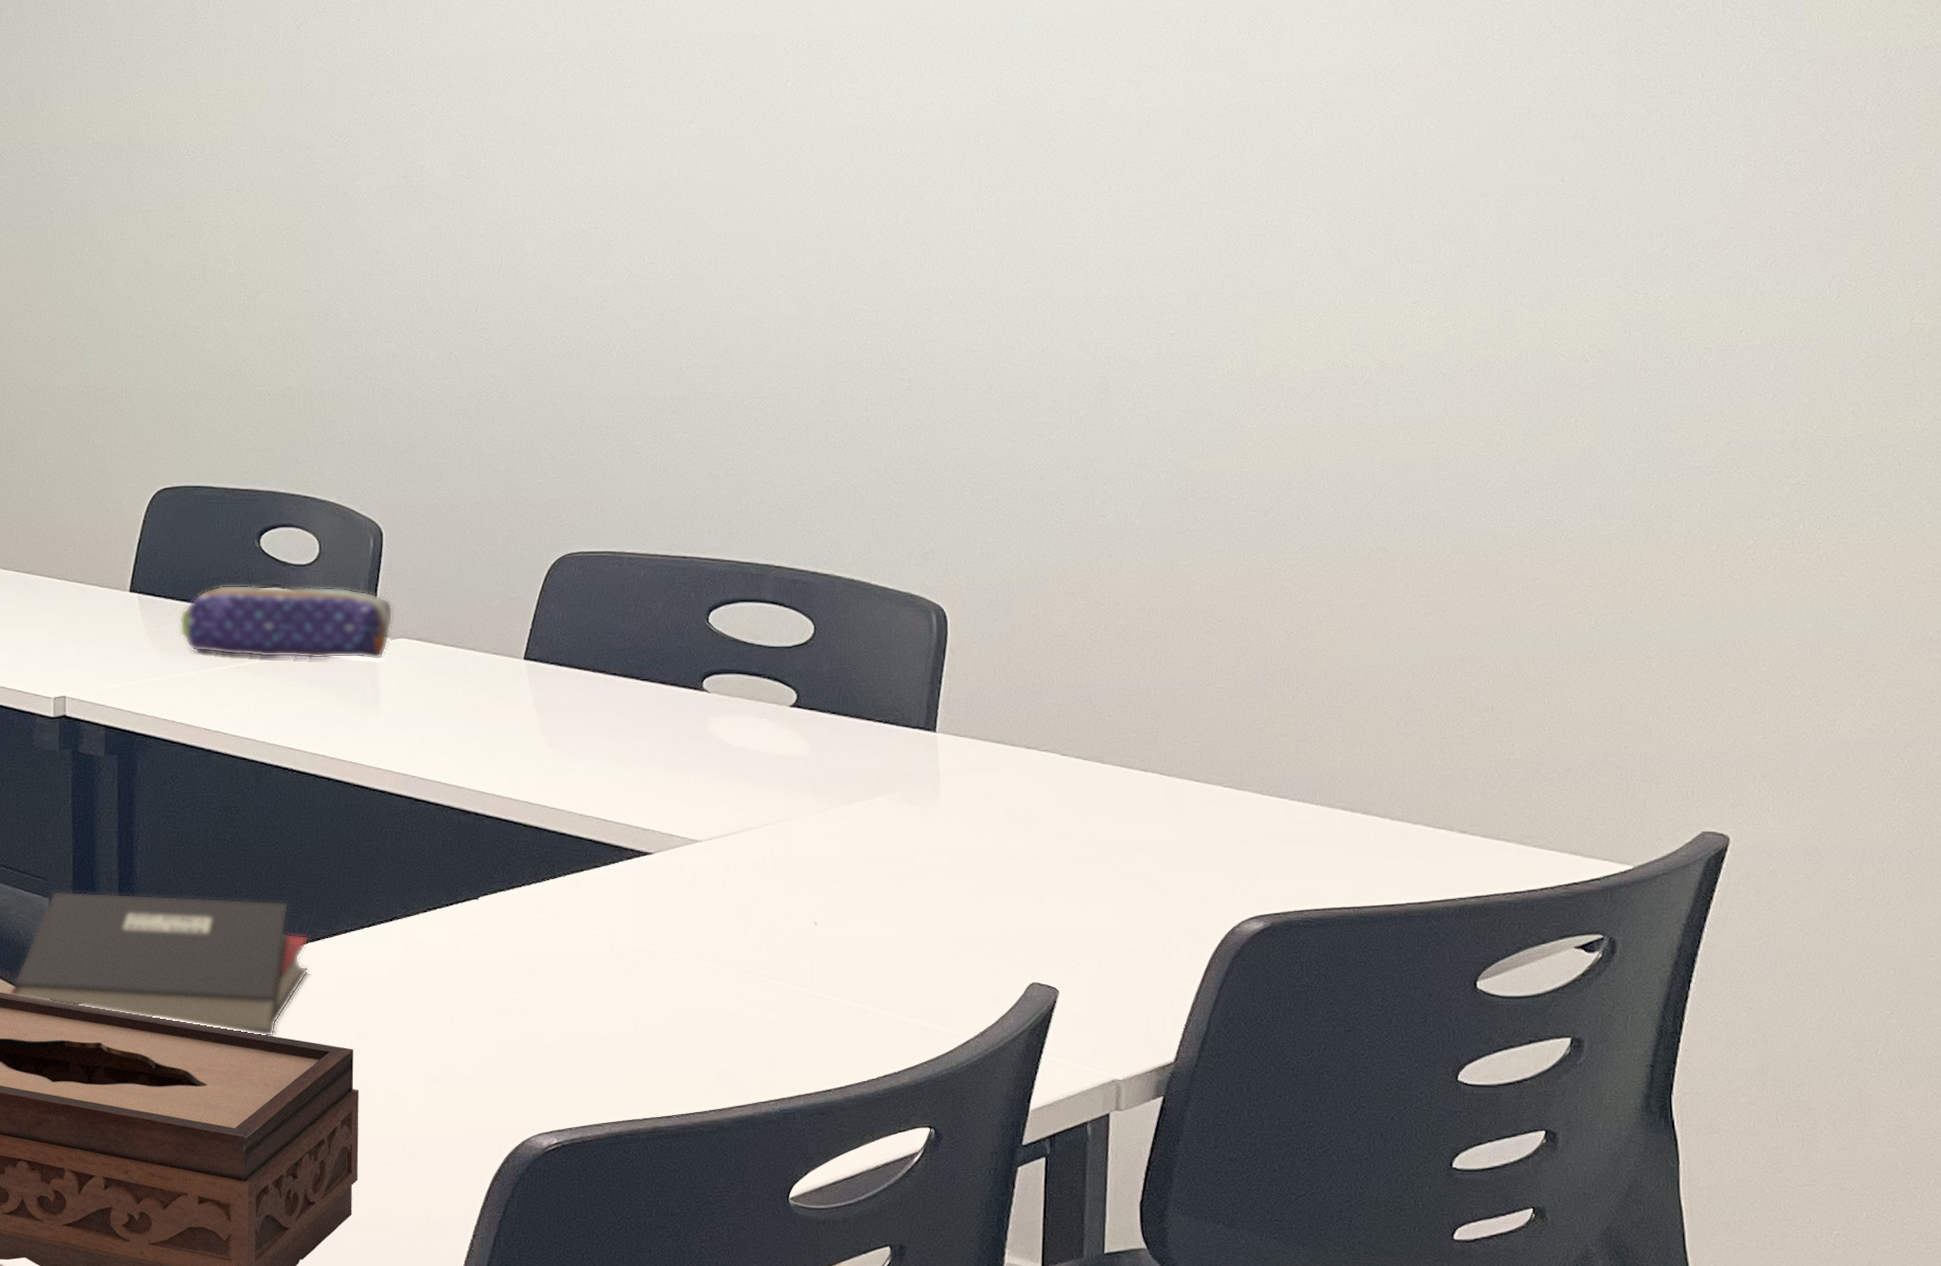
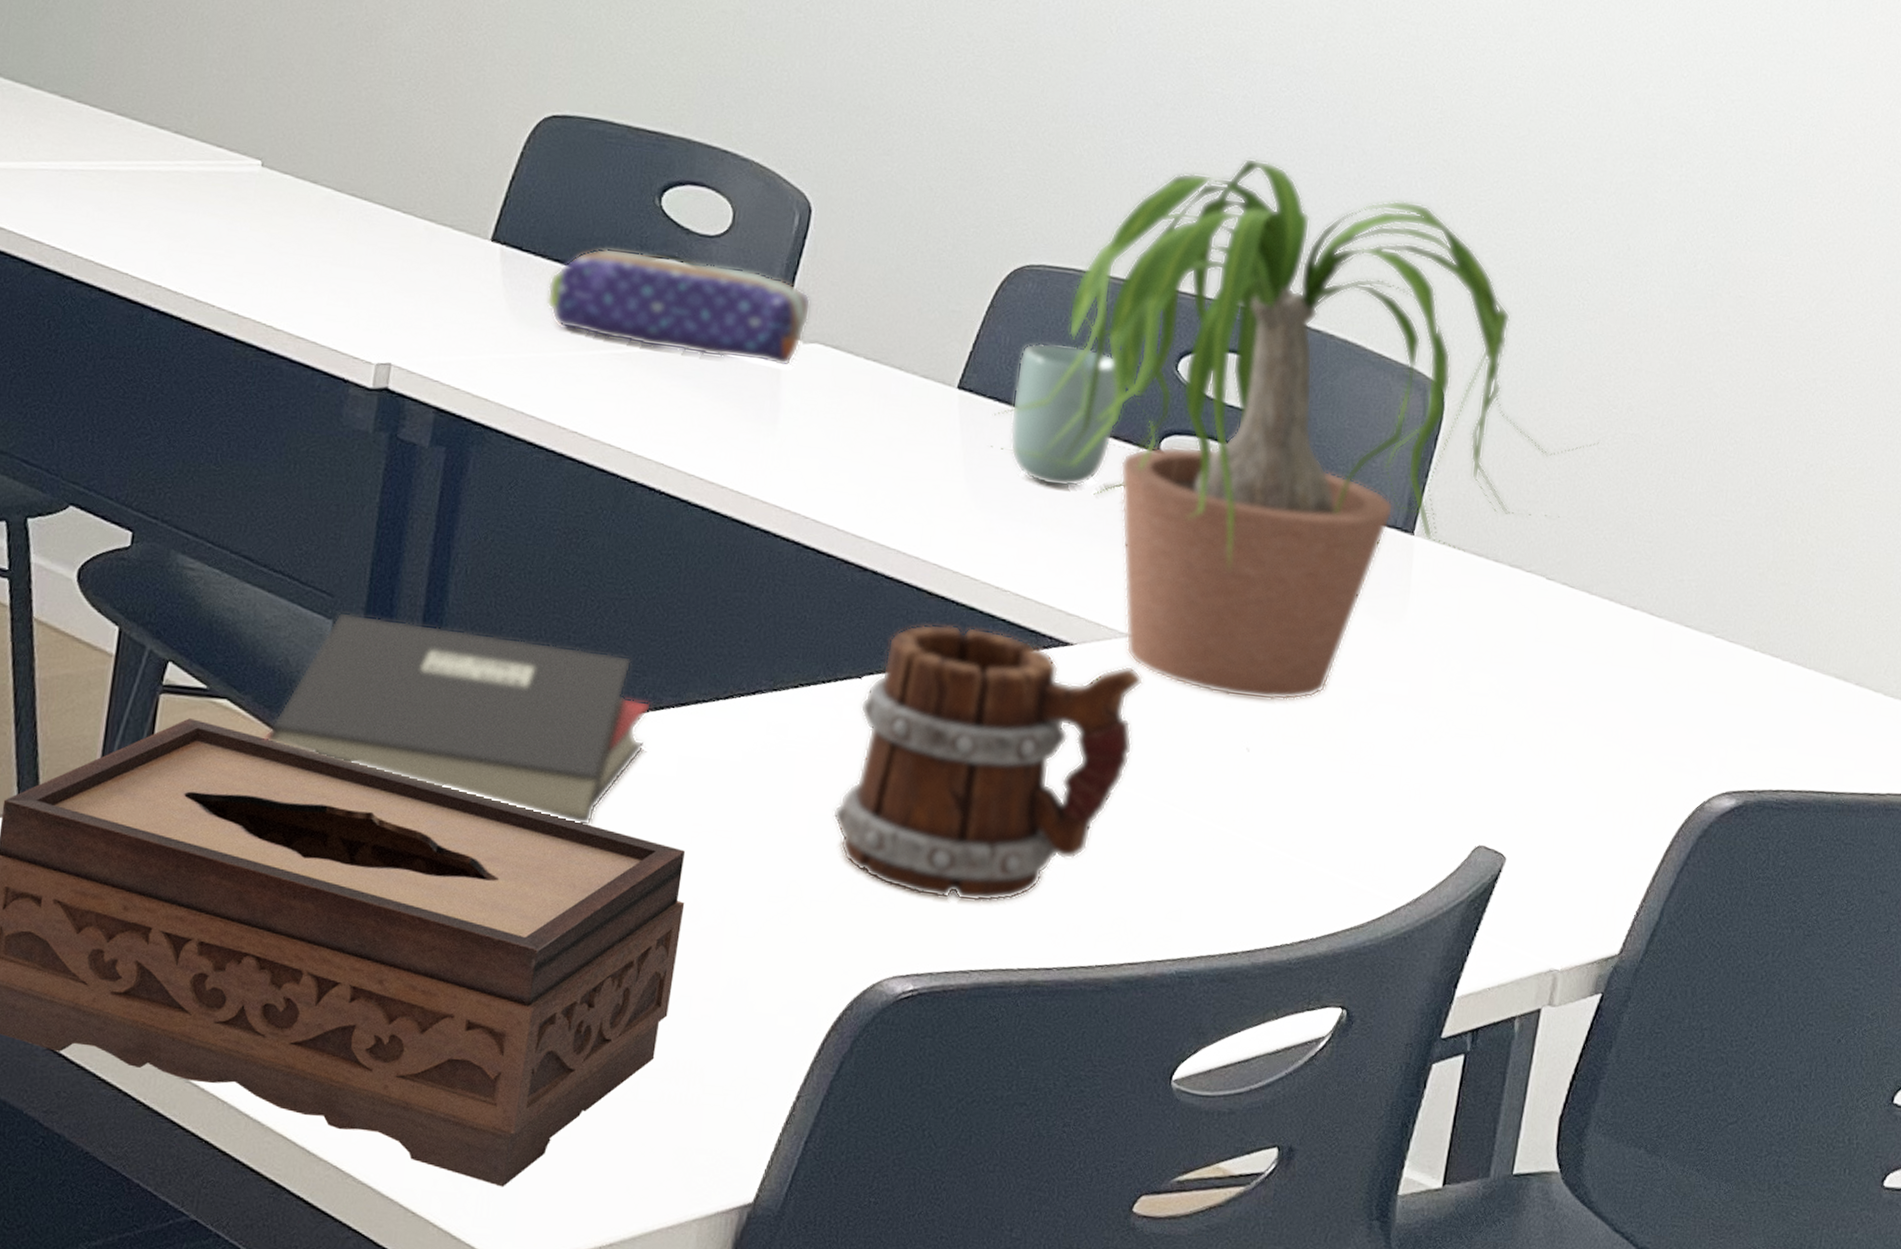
mug: none [469,848,717,1068] -> present [832,623,1144,902]
potted plant: none [556,442,1092,881] -> present [991,158,1599,701]
cup: none [572,613,662,728] -> present [1009,342,1117,488]

